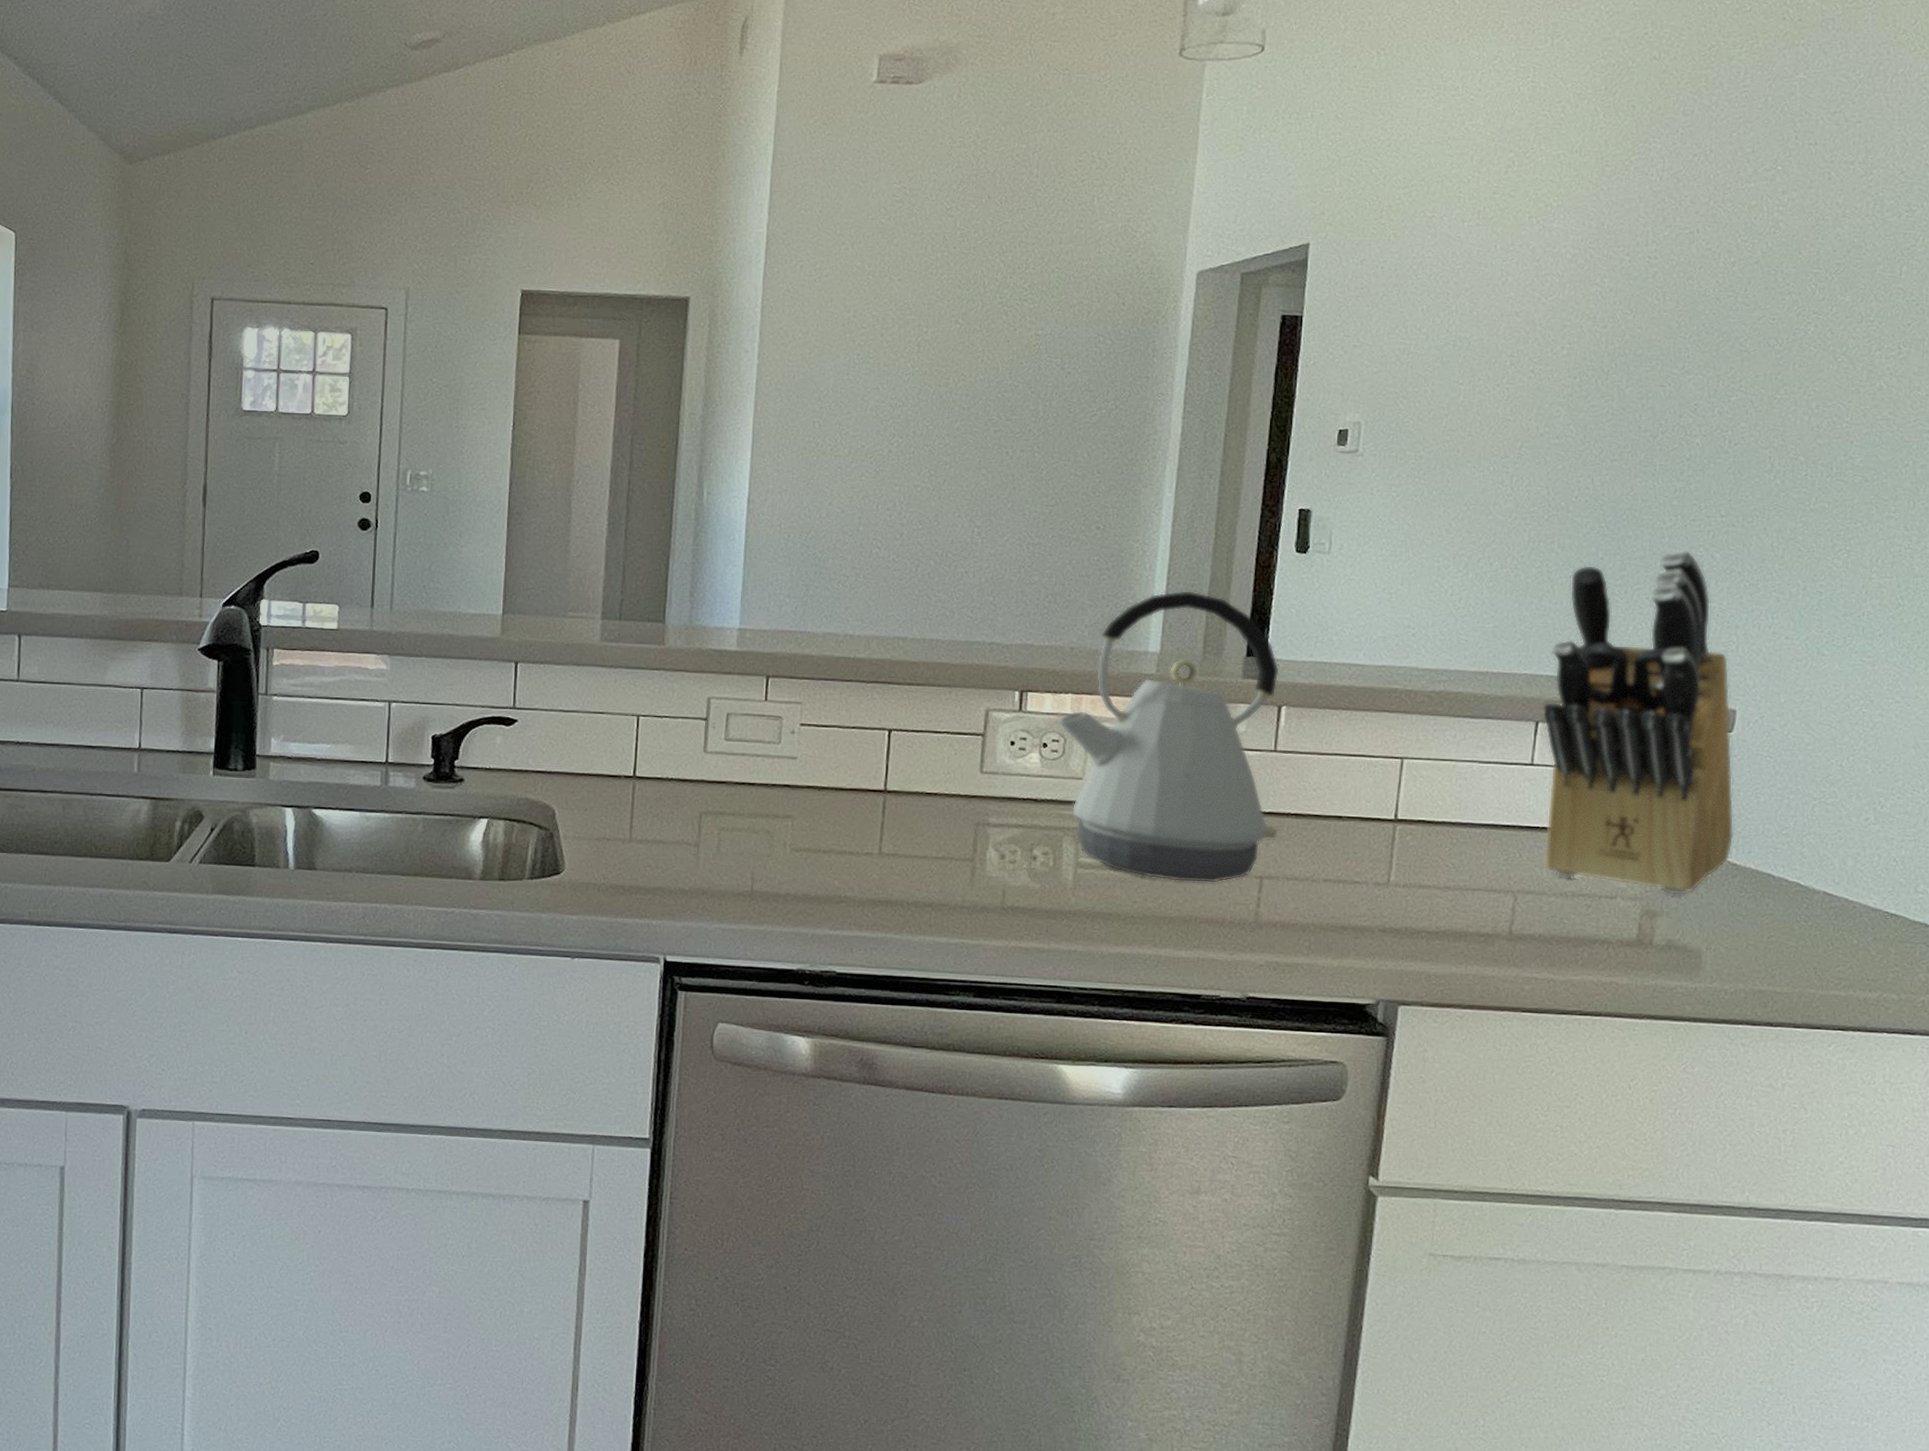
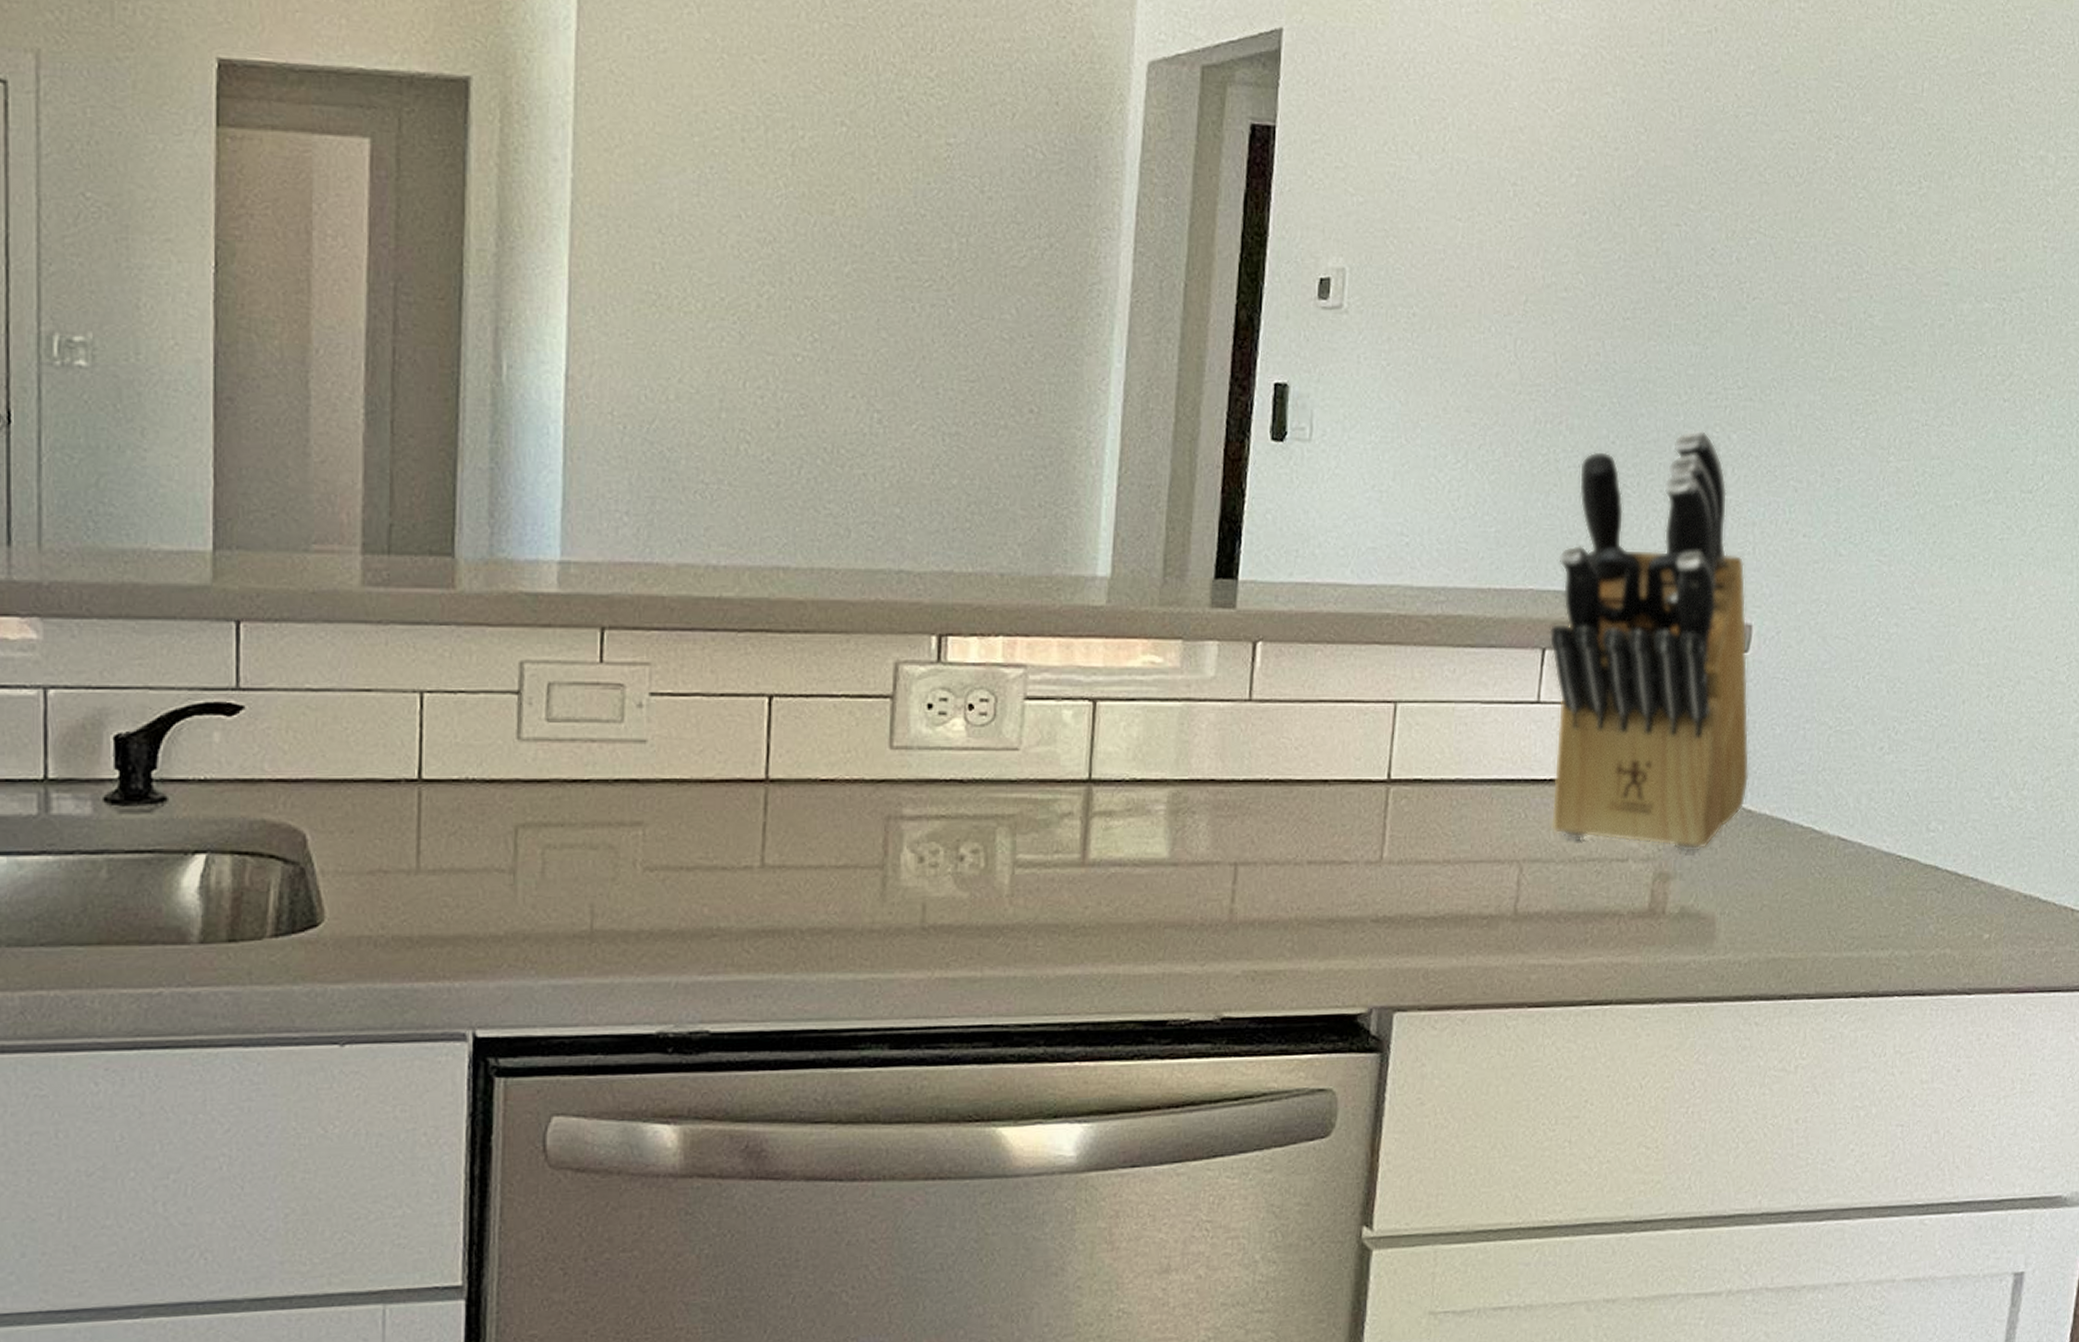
kettle: present [1058,590,1279,884] -> none [987,492,1255,877]

